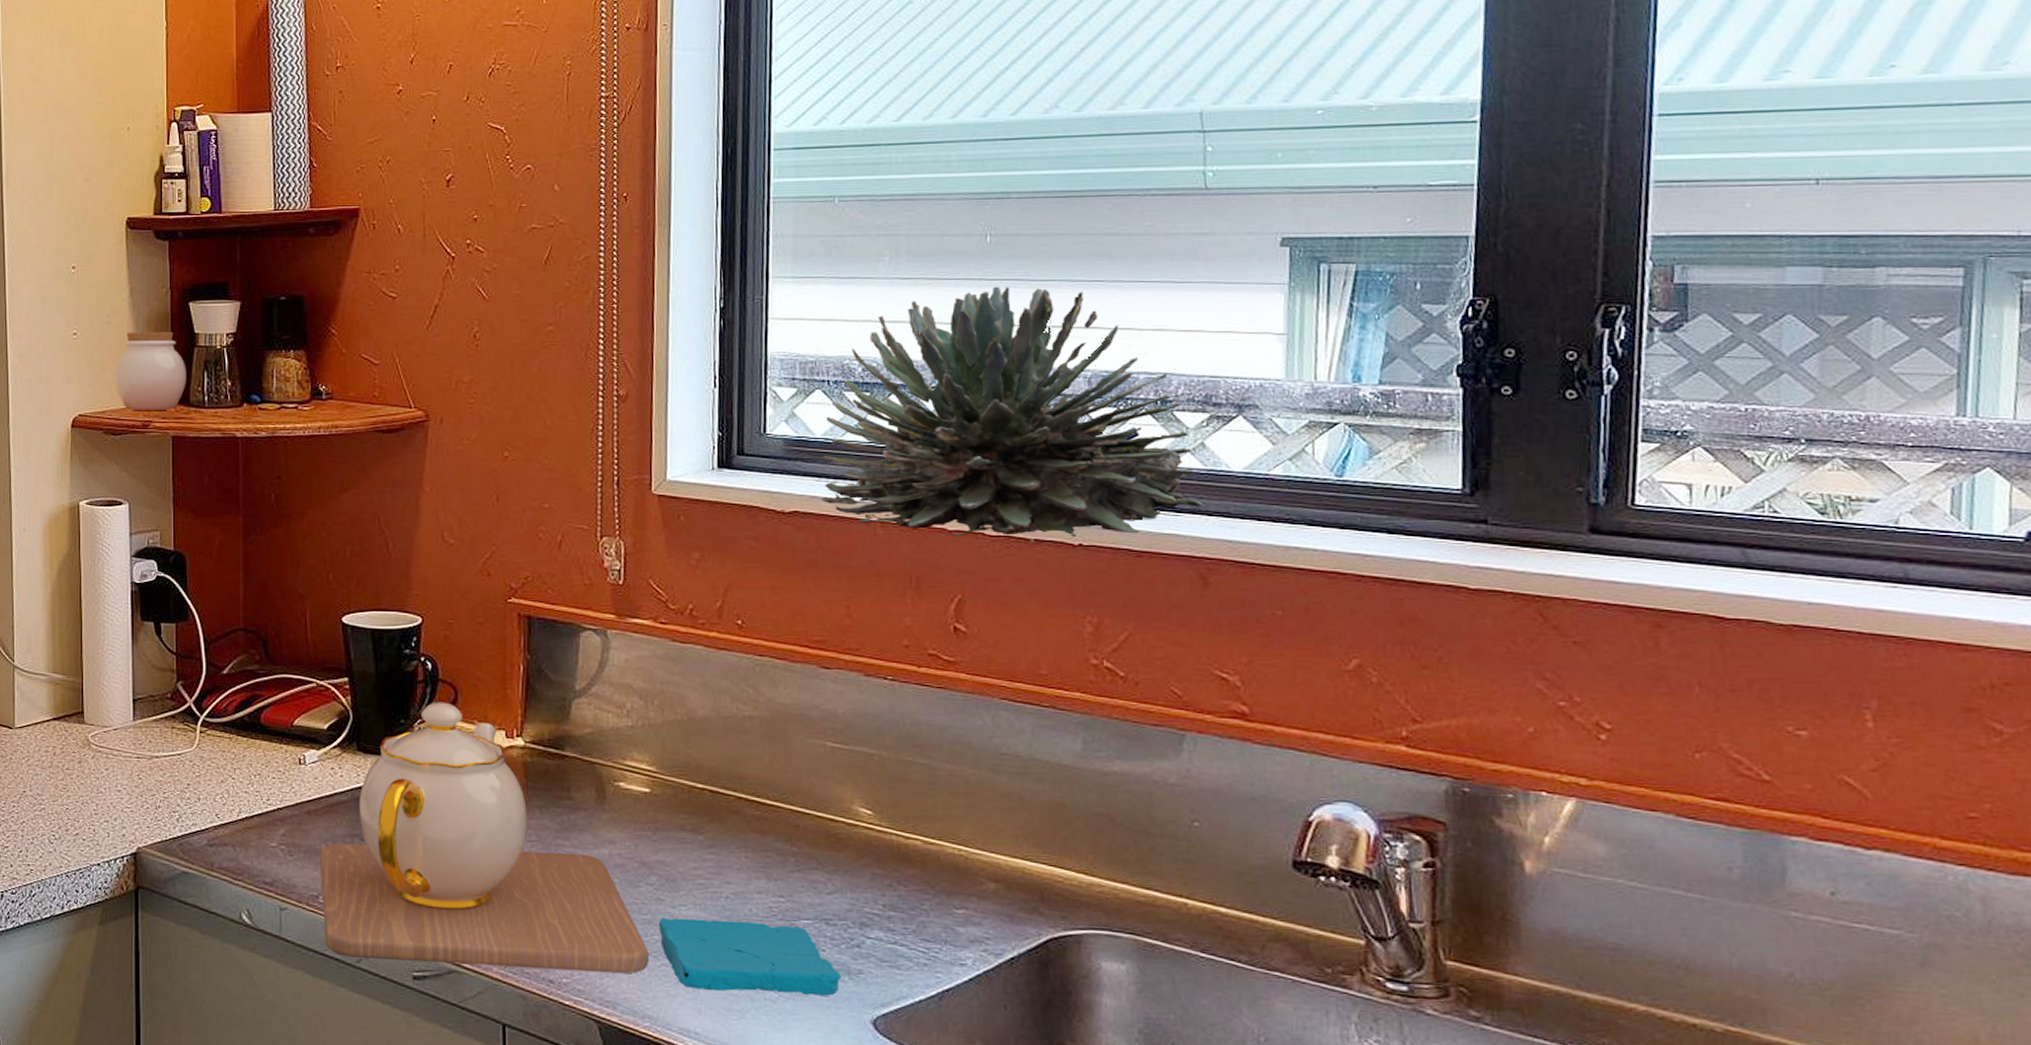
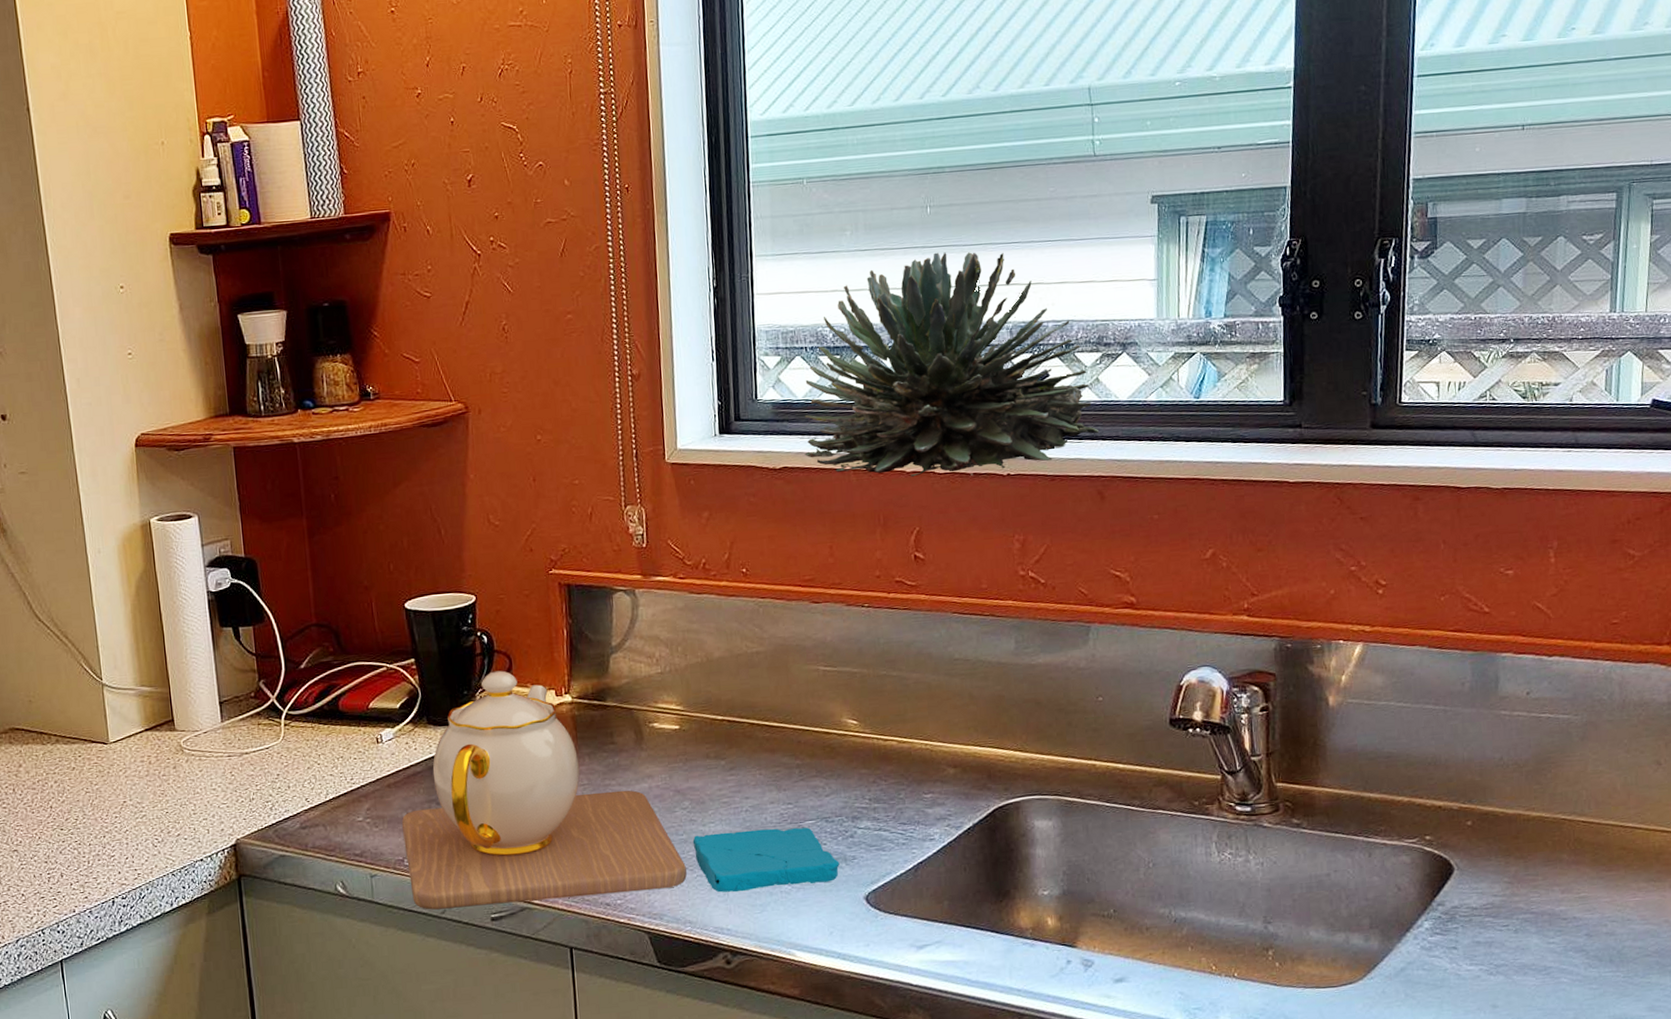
jar: present [113,331,186,410] -> none [171,344,242,425]

